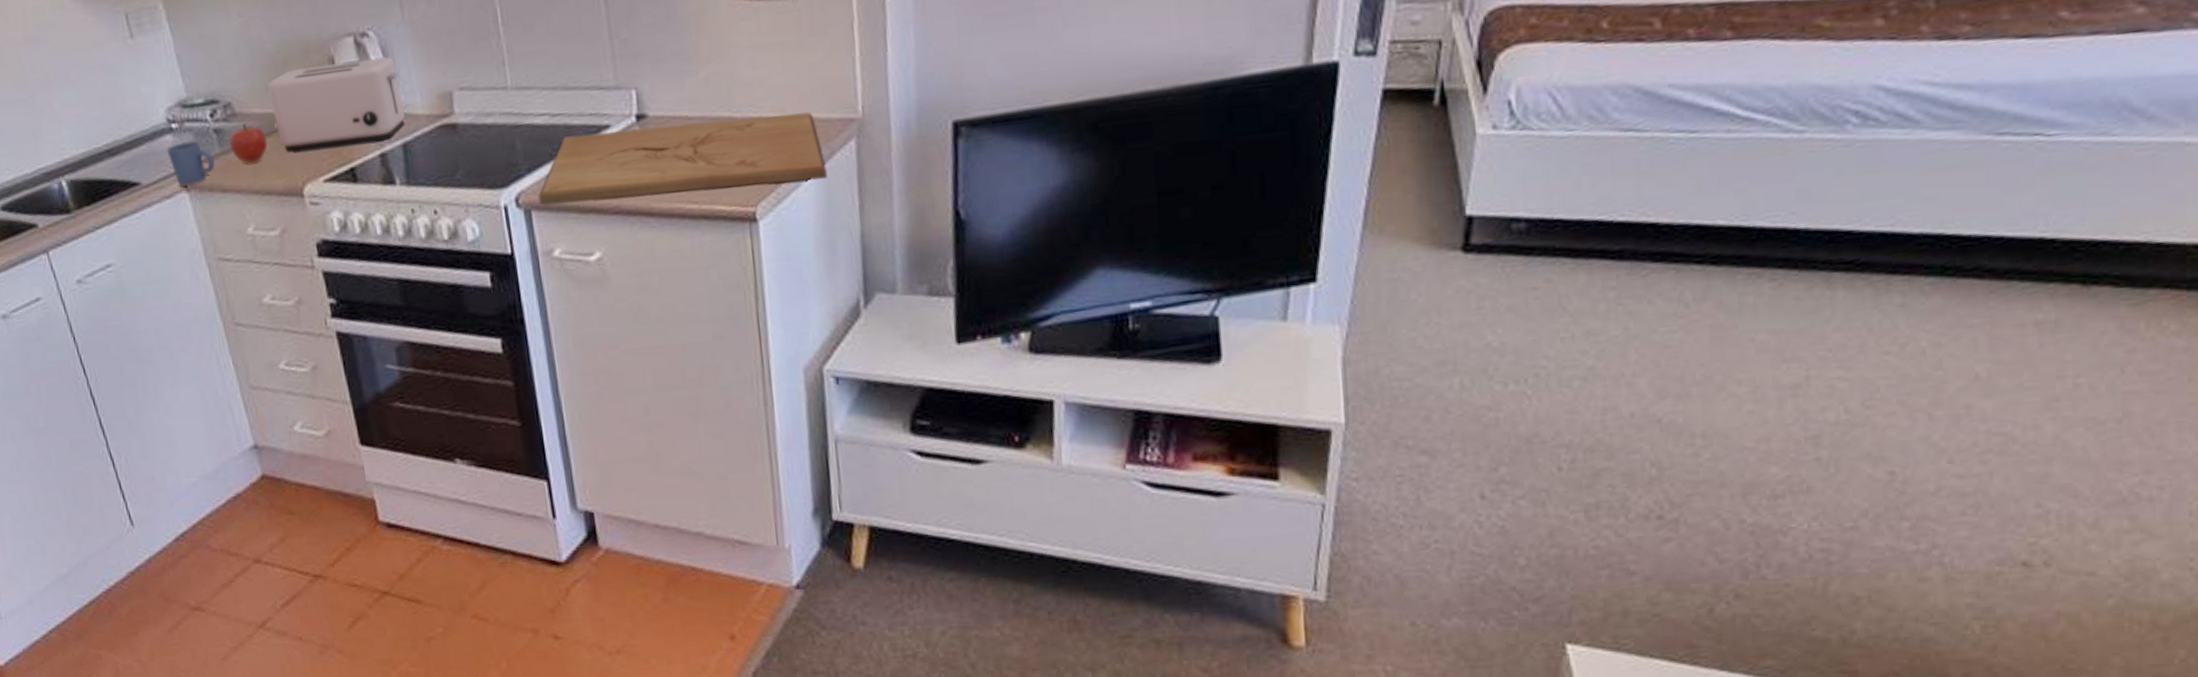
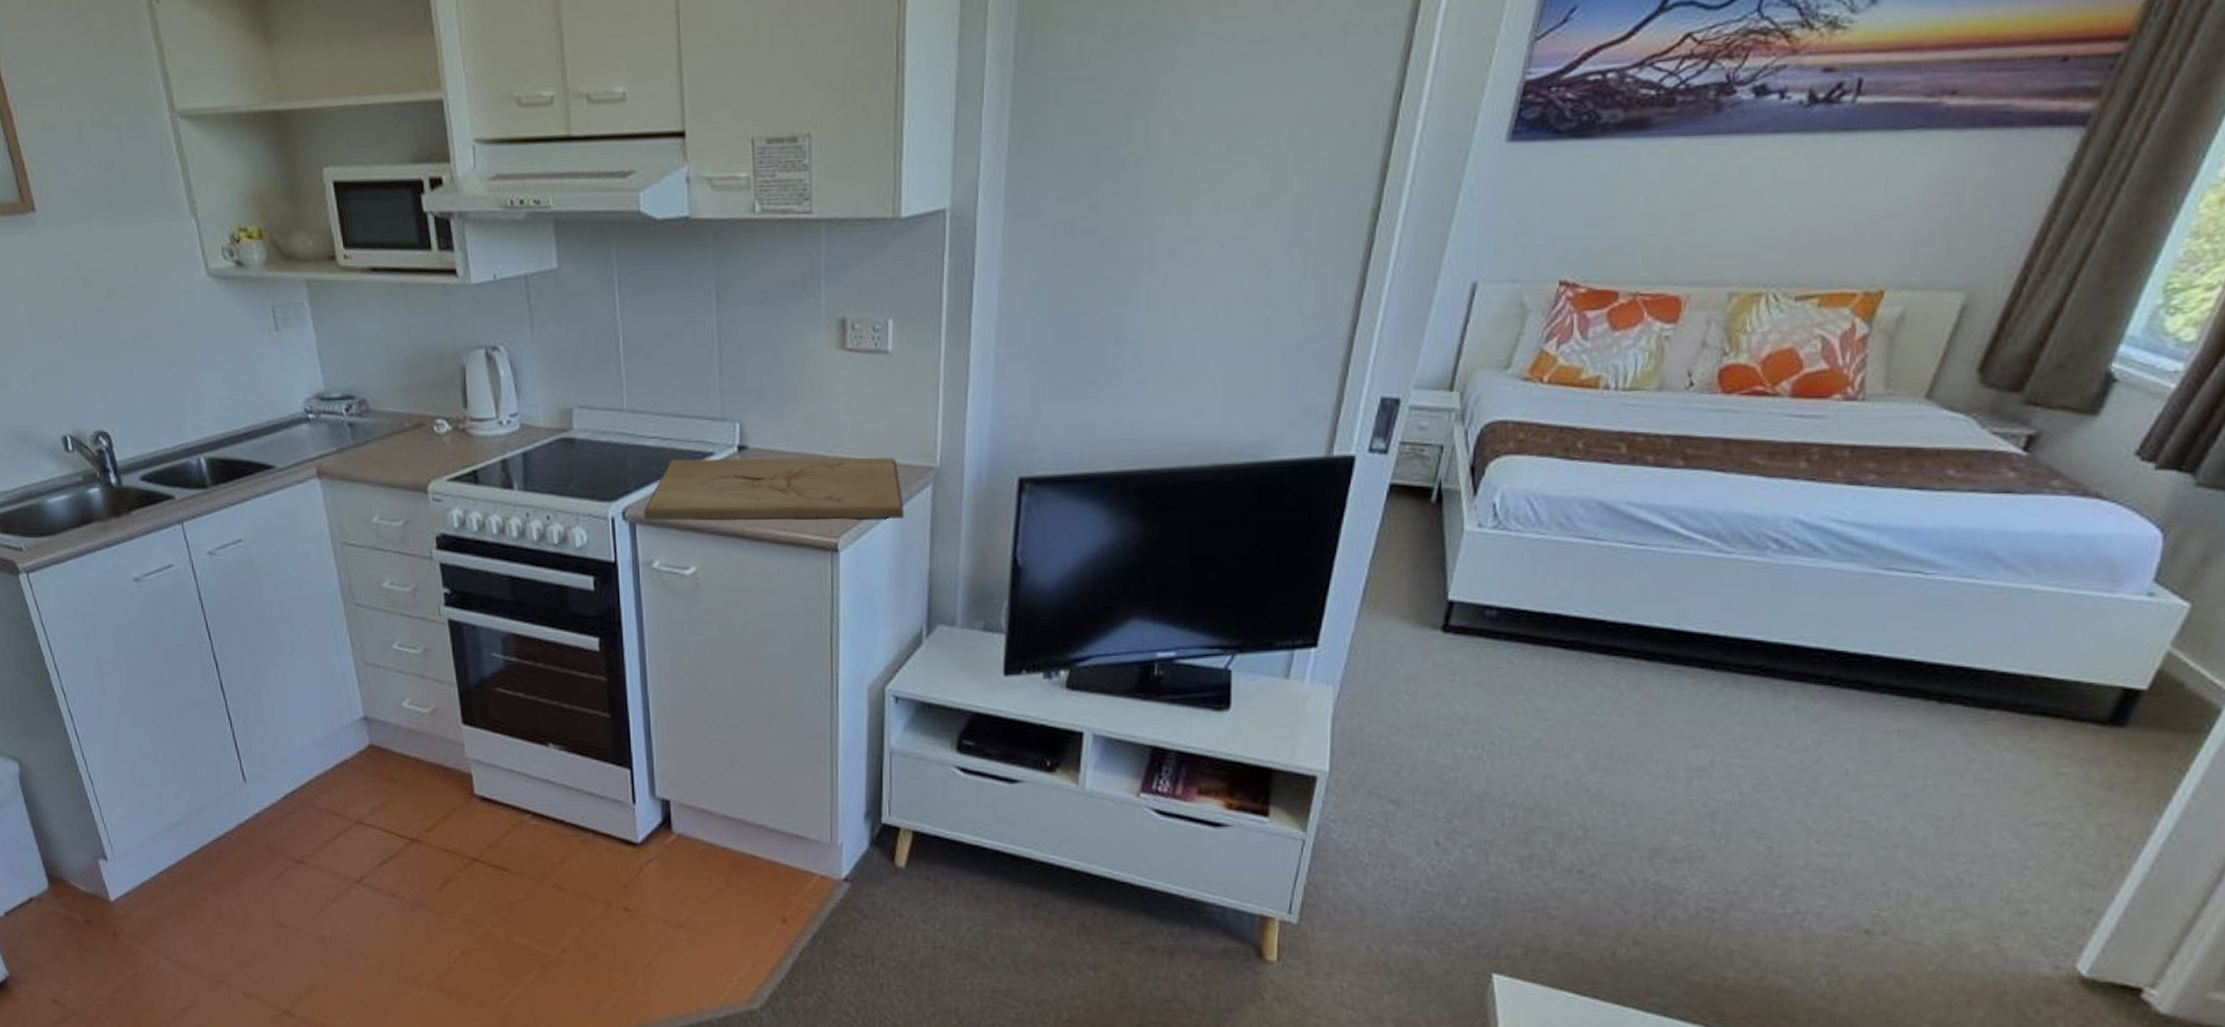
mug: present [166,140,216,187] -> none [302,432,348,473]
fruit: present [229,123,268,164] -> none [361,419,398,458]
toaster: present [268,56,406,153] -> none [402,370,528,451]

